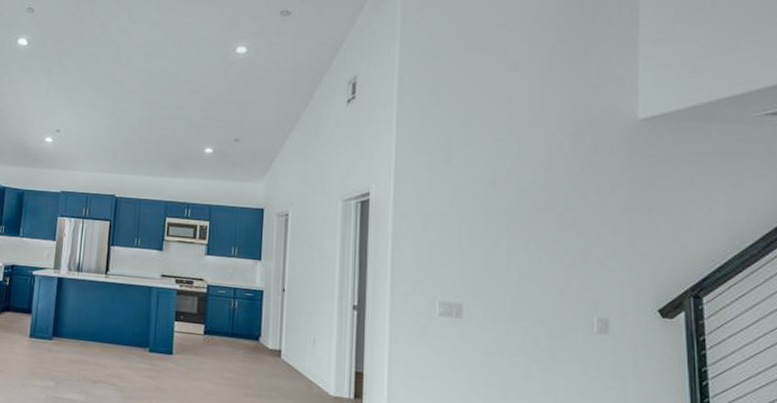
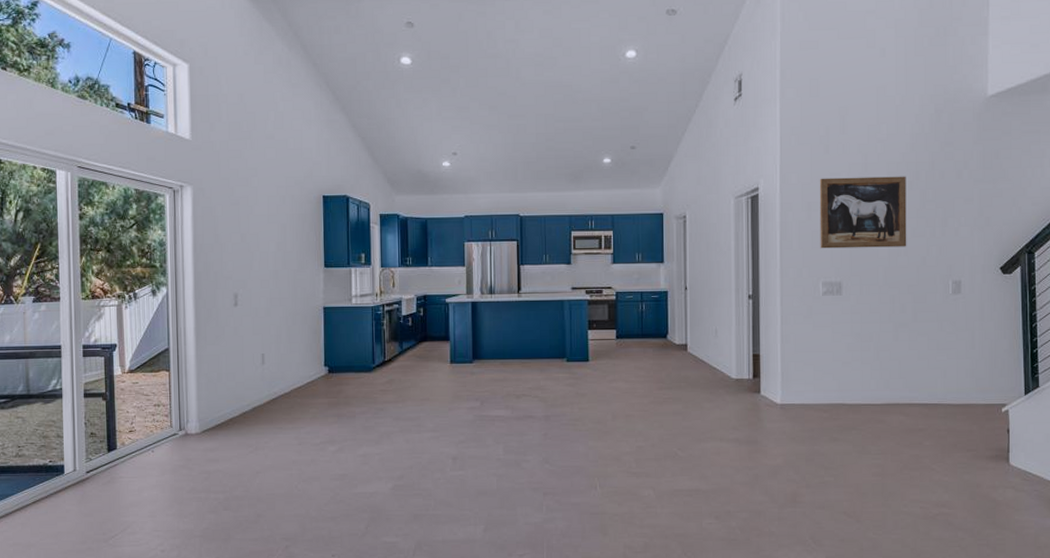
wall art: none [437,189,541,274] -> present [819,176,907,249]

